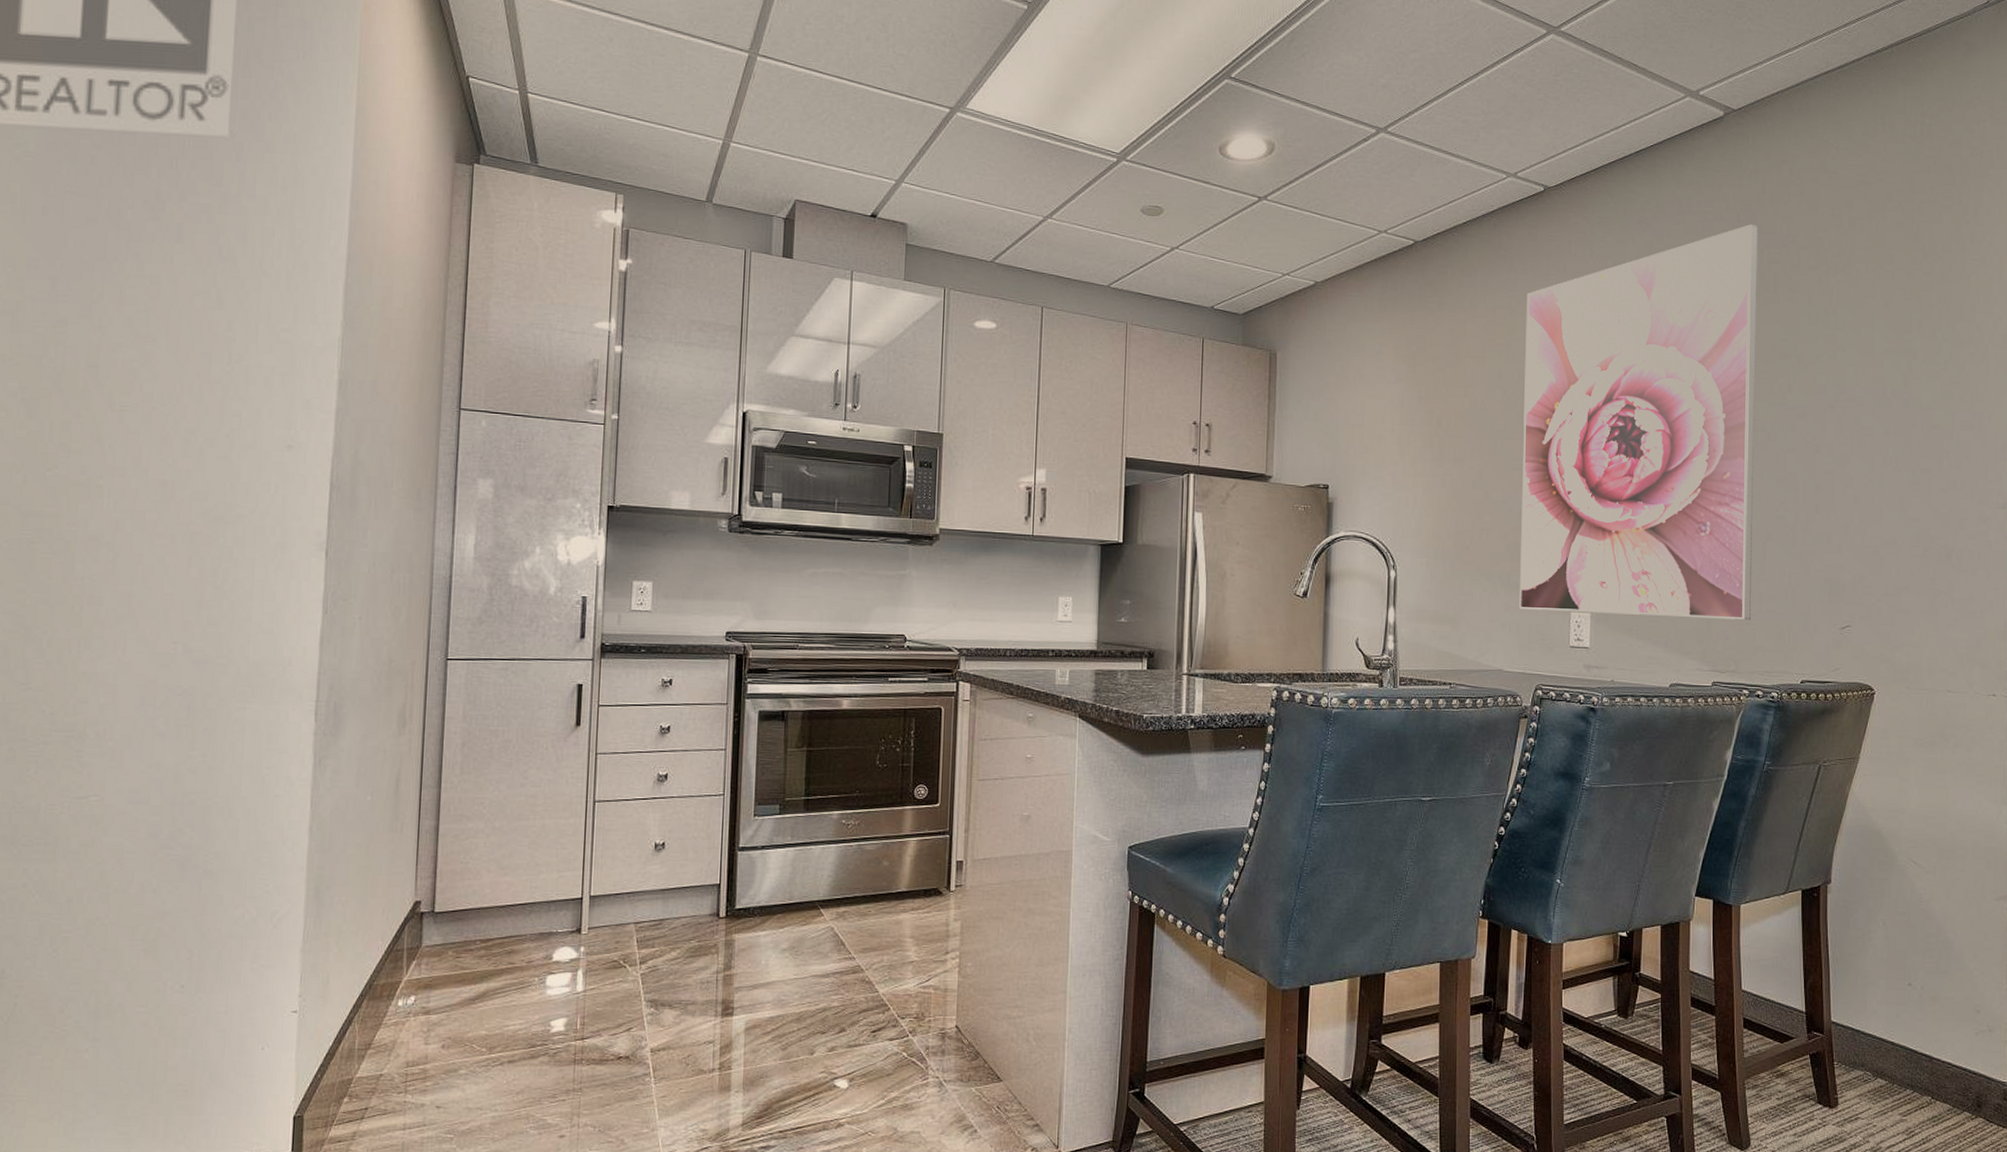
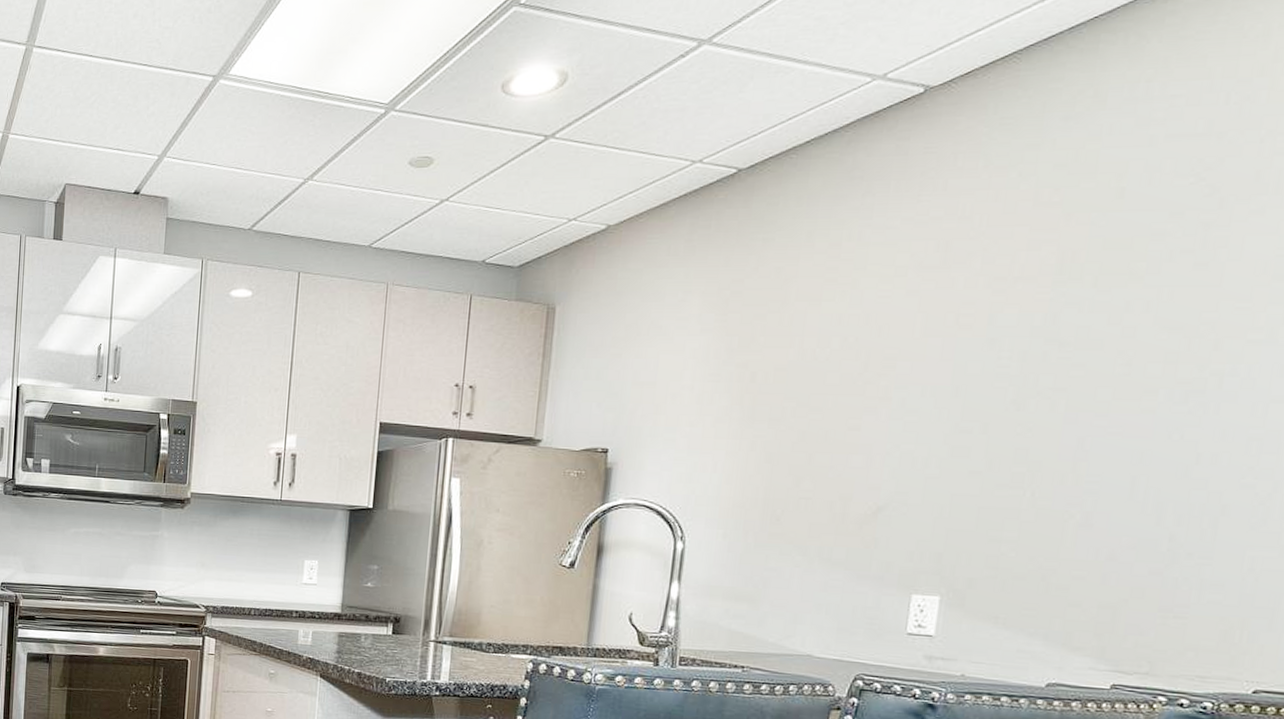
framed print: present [1520,224,1758,620] -> none [842,106,1259,613]

